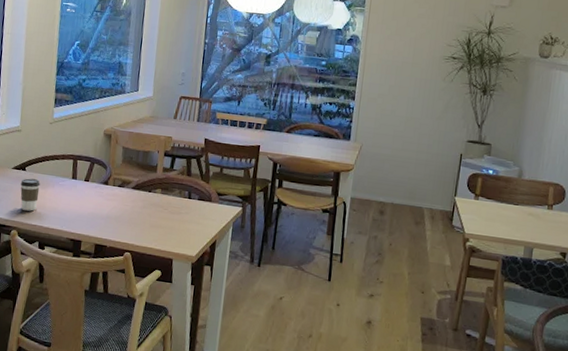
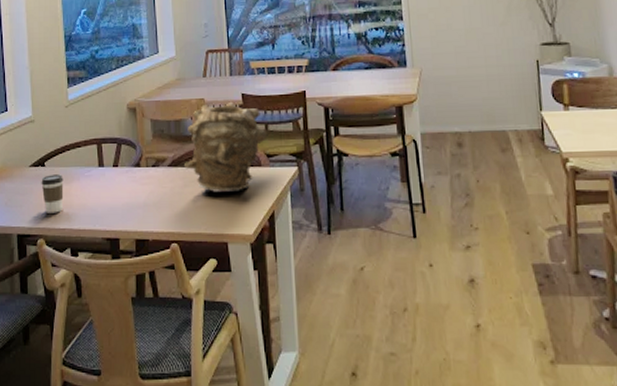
vase: none [146,142,222,219] -> present [185,102,268,192]

